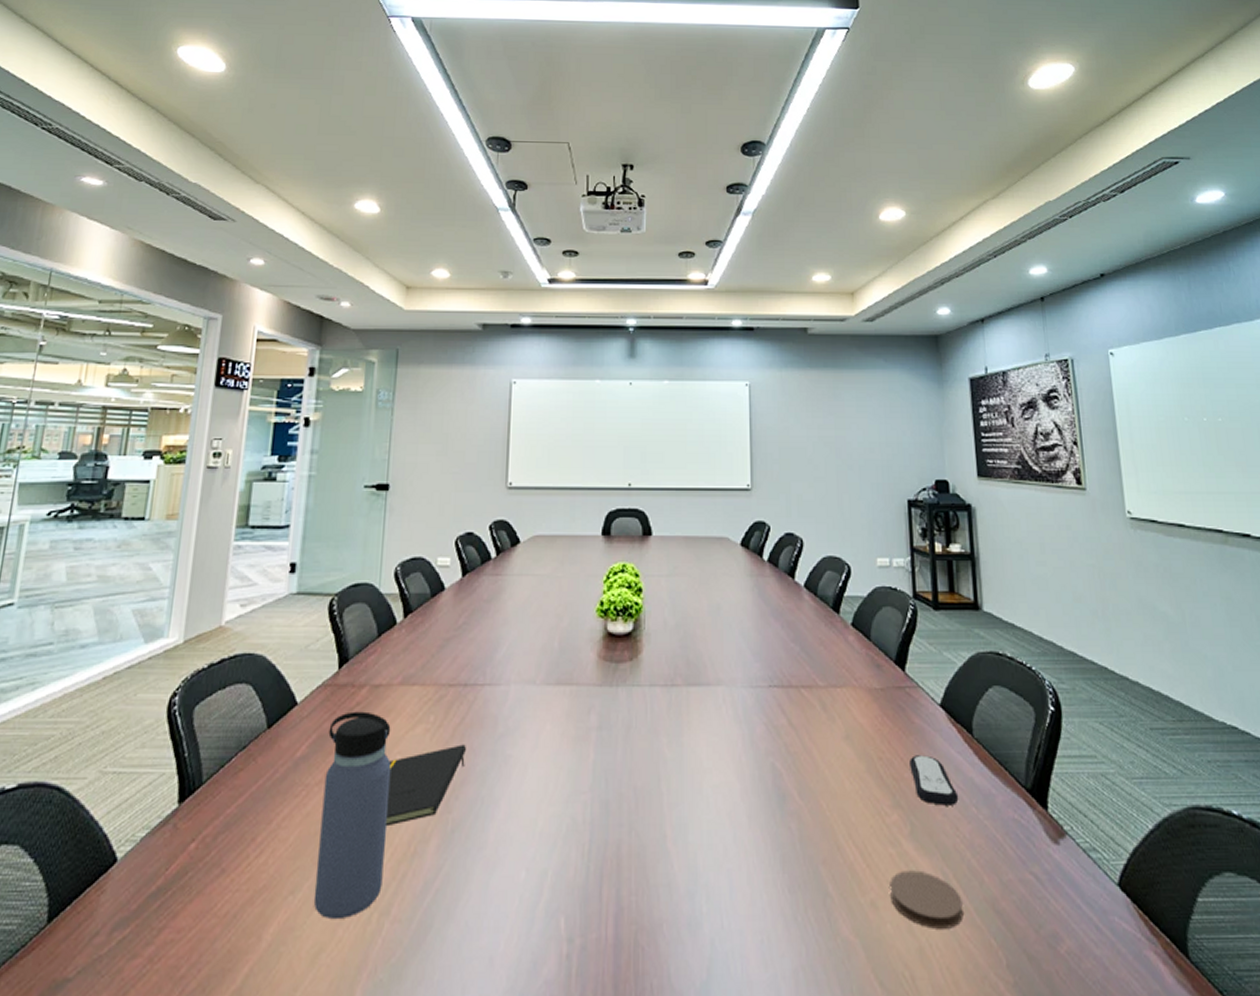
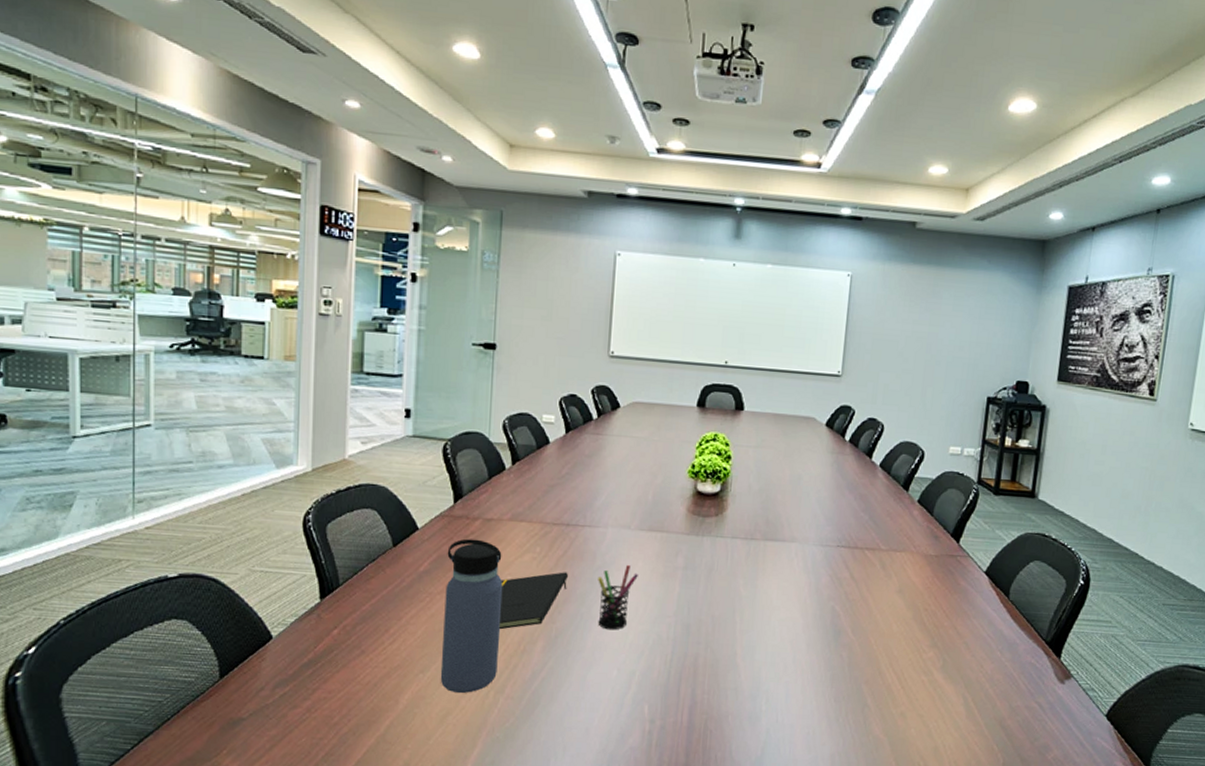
pen holder: none [500,728,546,816] -> present [598,564,638,630]
coaster: present [890,870,963,929] -> none [917,693,976,736]
remote control: present [910,755,959,806] -> none [950,609,988,649]

